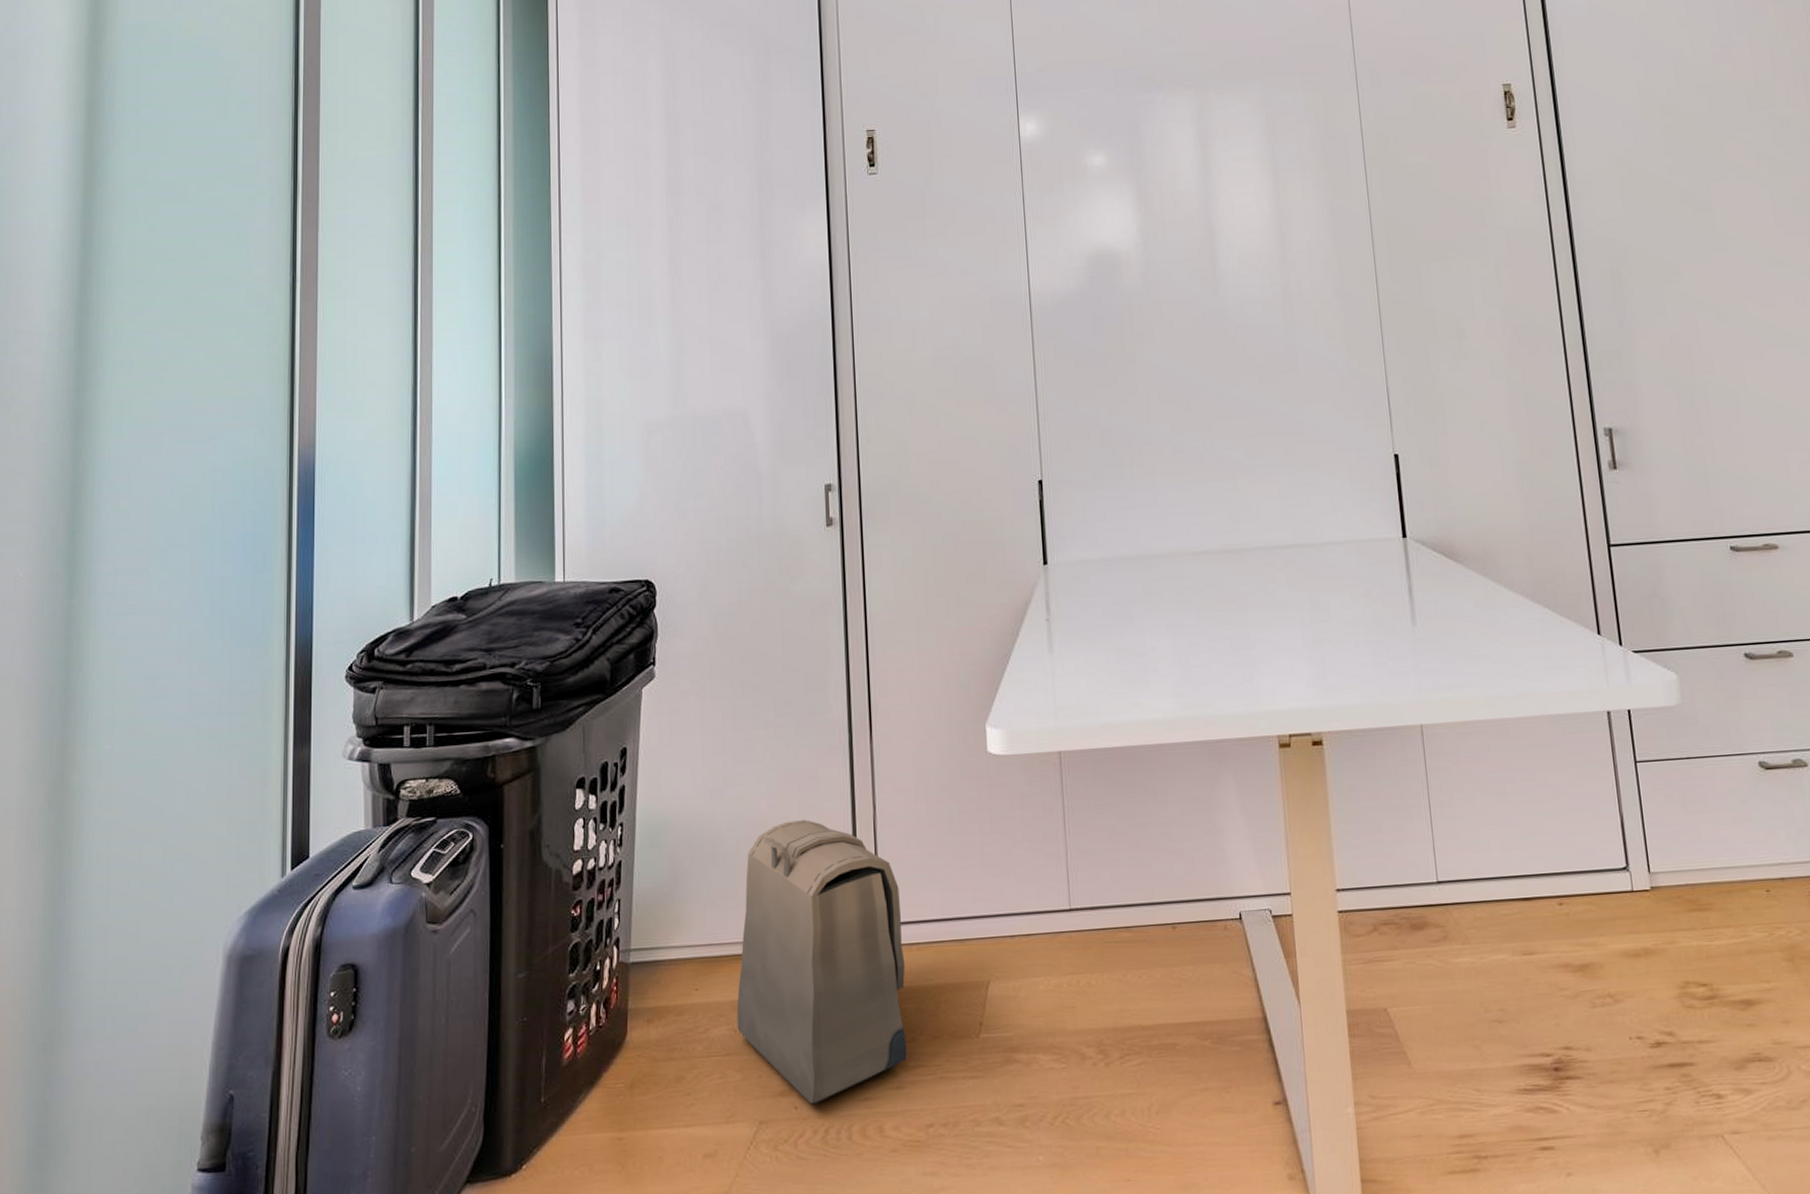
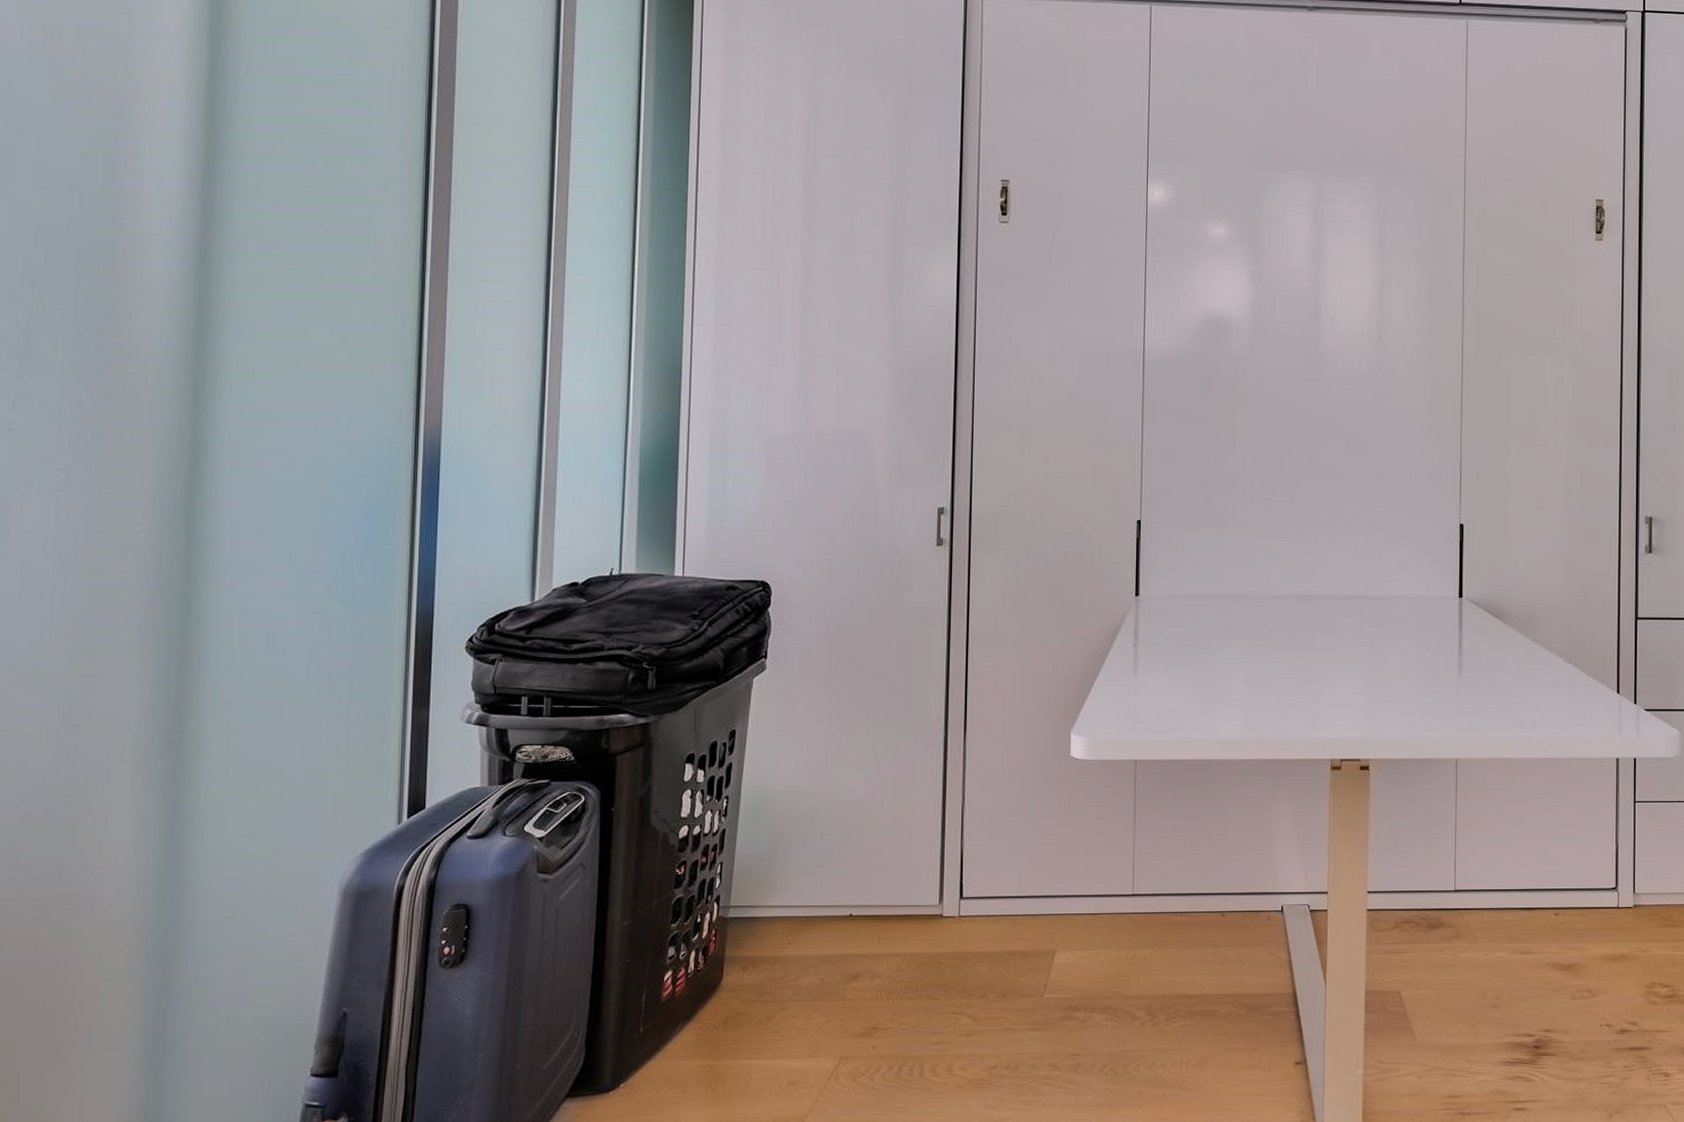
backpack: present [736,820,907,1104] -> none [825,804,982,1045]

